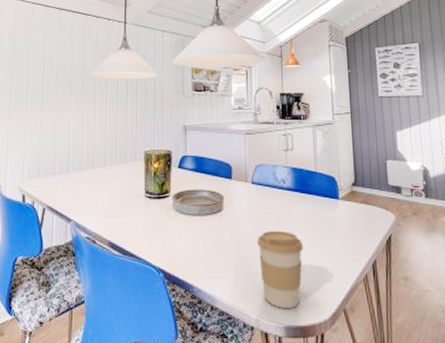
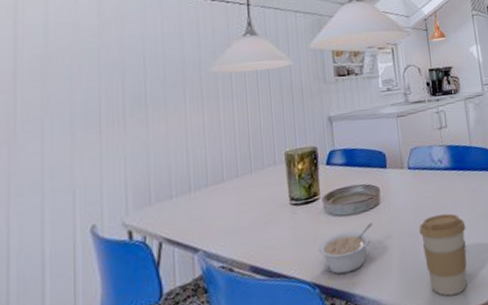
legume: none [166,226,215,266] -> present [318,222,373,275]

